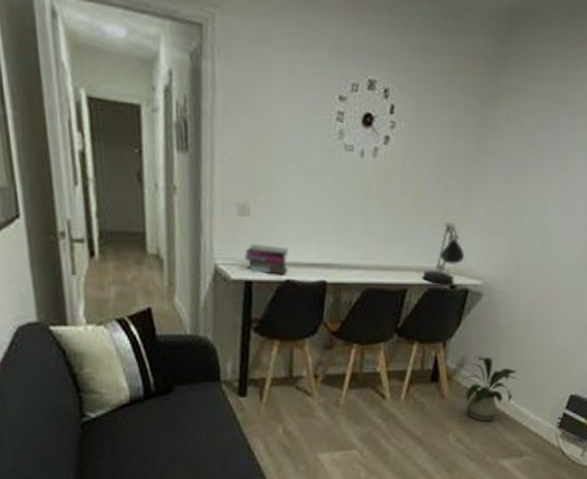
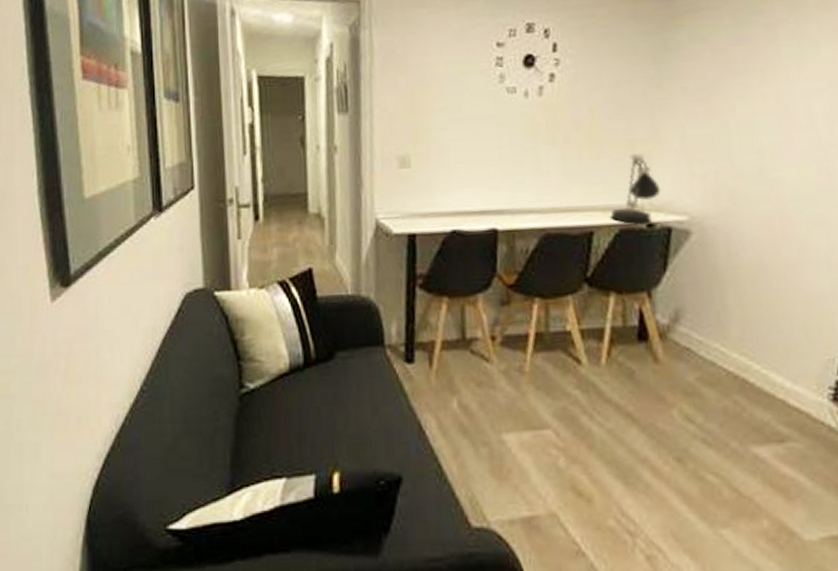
books: present [245,243,289,275] -> none [407,194,454,226]
house plant: present [464,356,518,422] -> none [682,307,757,393]

